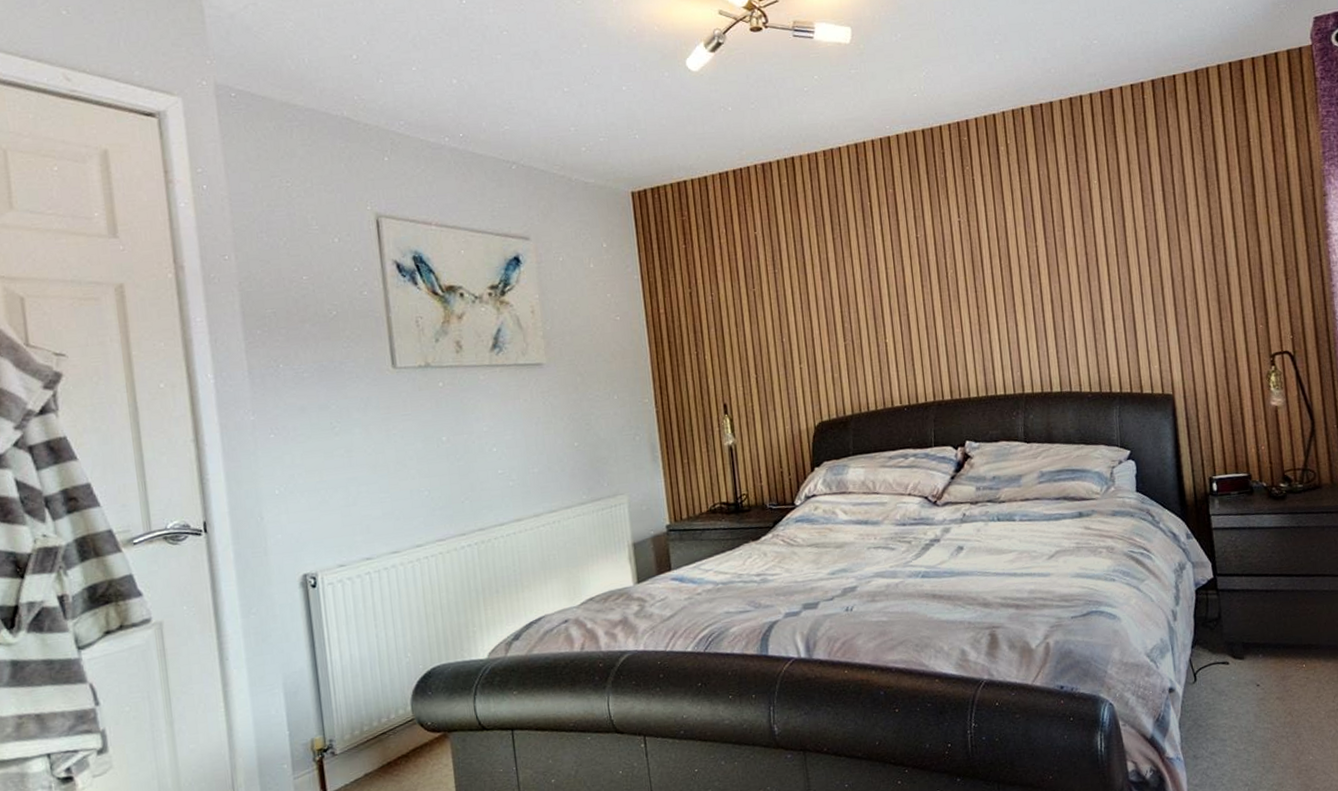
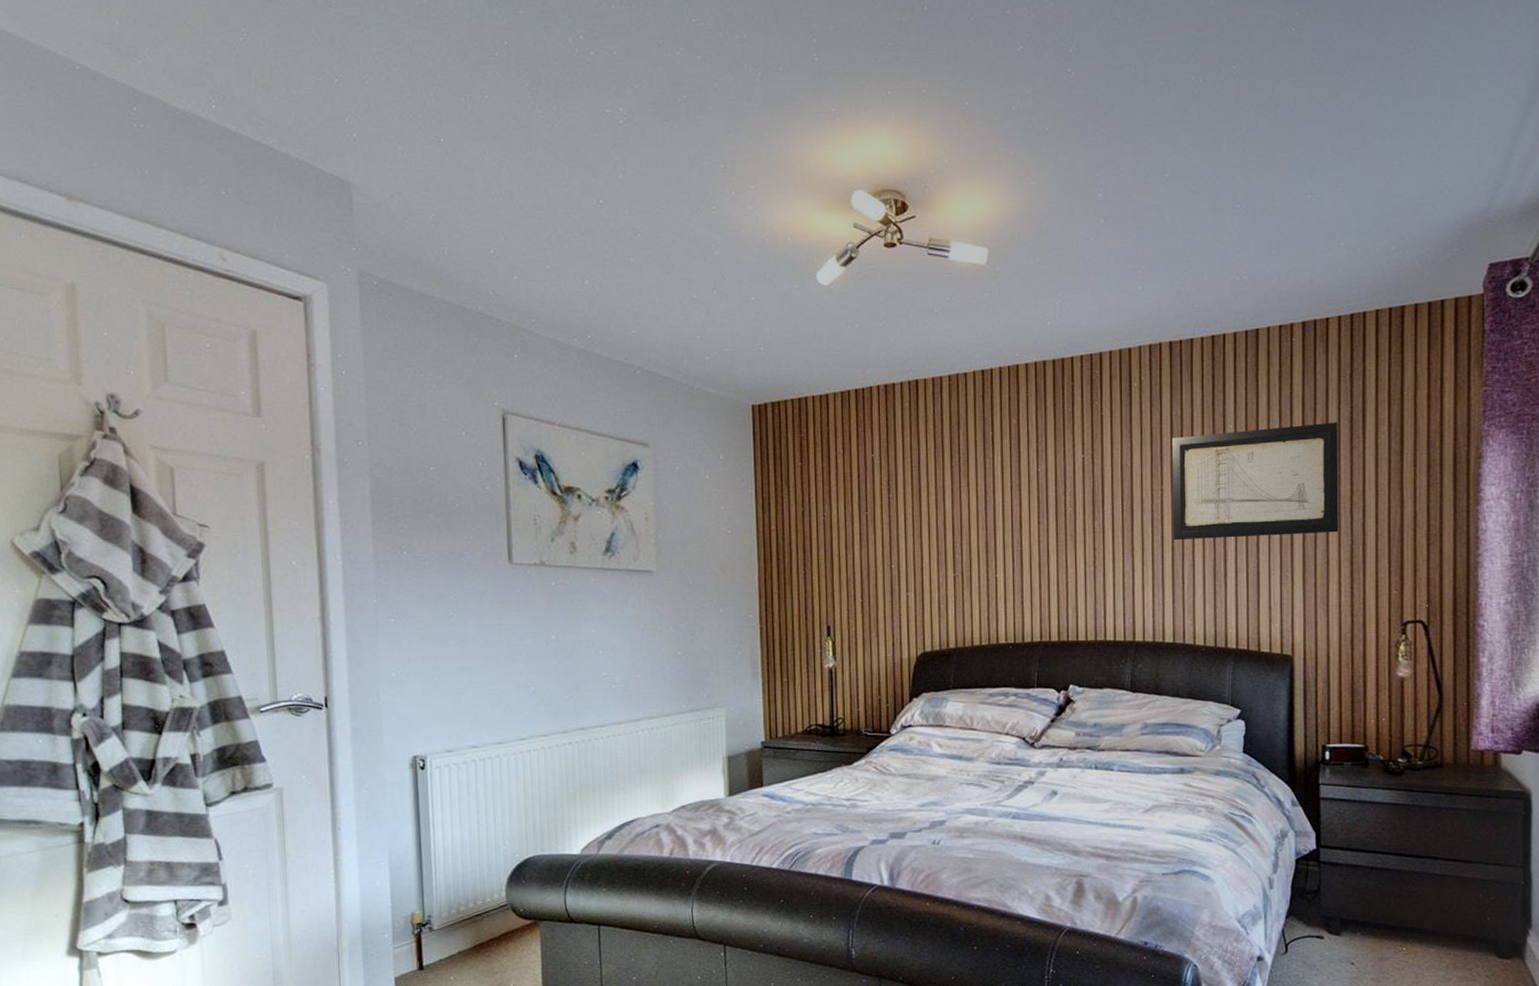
wall art: none [1041,171,1204,294] -> present [1171,422,1339,541]

